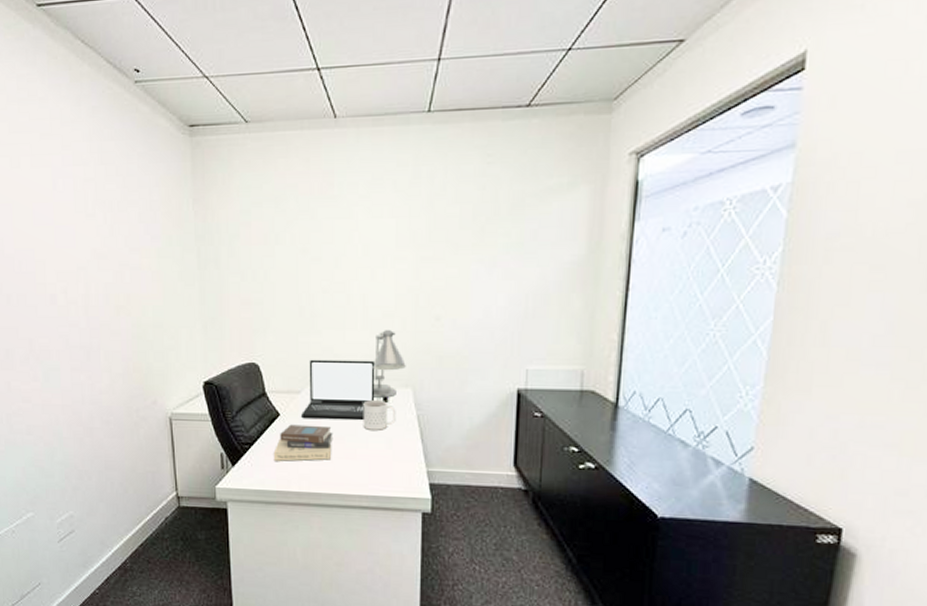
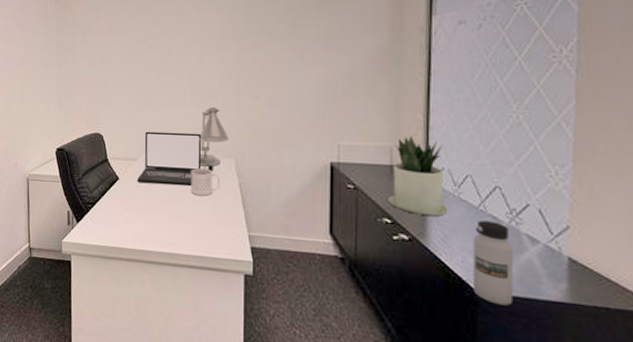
books: present [273,424,333,462] -> none [112,187,165,221]
planter: none [576,358,637,442] -> present [388,136,448,216]
water bottle: none [656,445,697,529] -> present [473,220,514,306]

